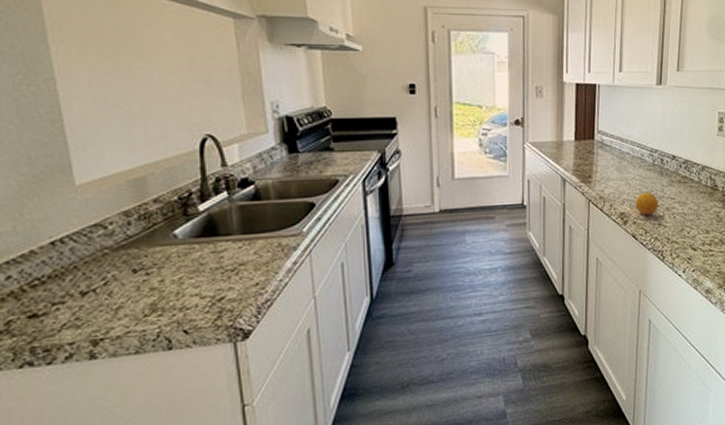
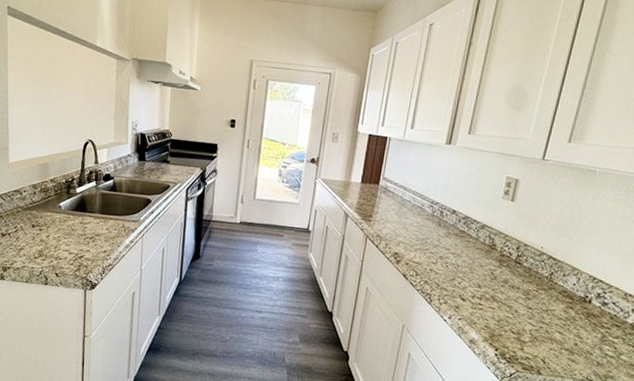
fruit: present [635,192,658,215] -> none [409,238,433,260]

